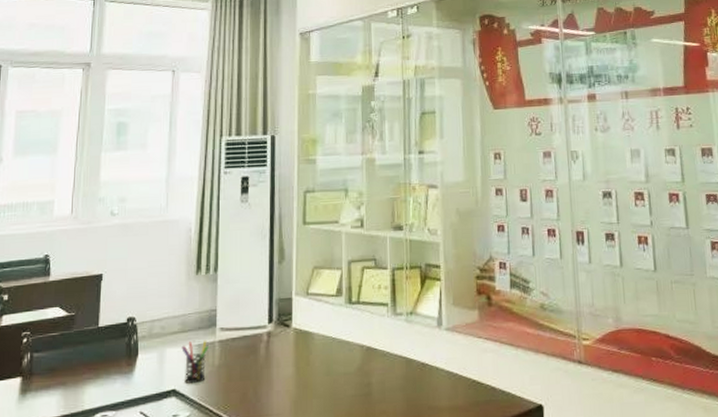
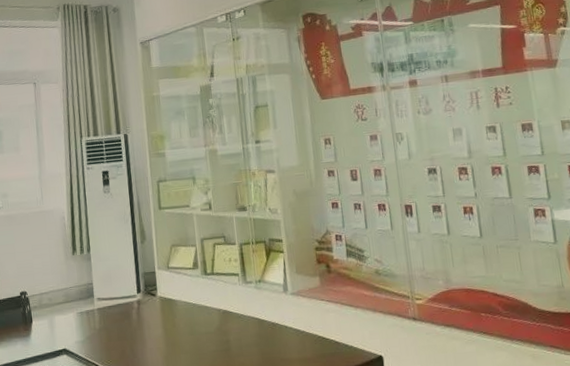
pen holder: present [181,339,209,383] -> none [67,308,90,344]

